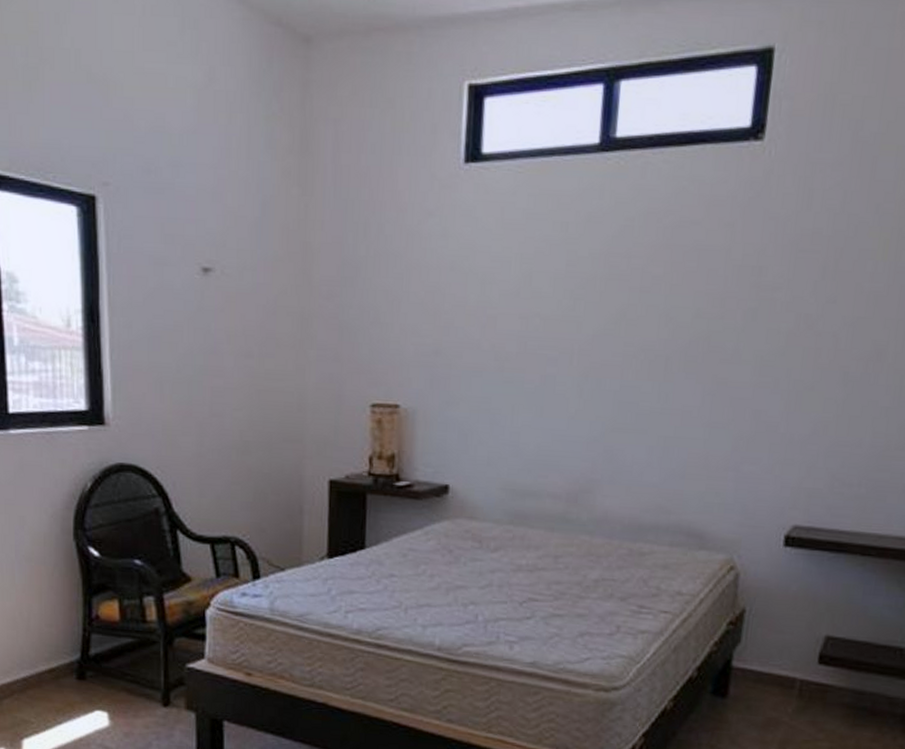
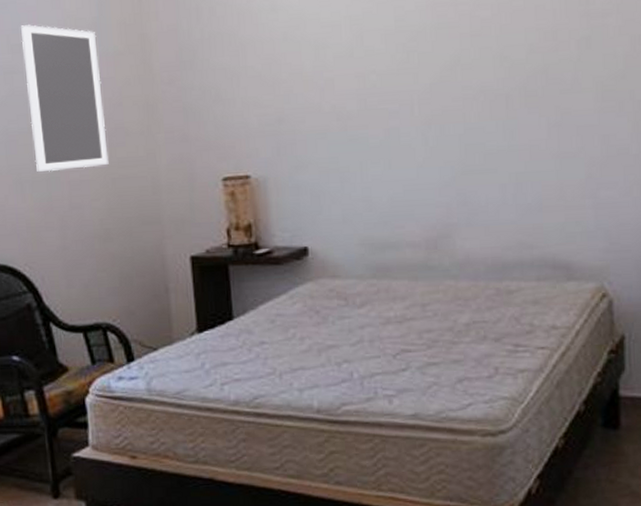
home mirror: none [176,215,257,376] -> present [21,25,109,172]

